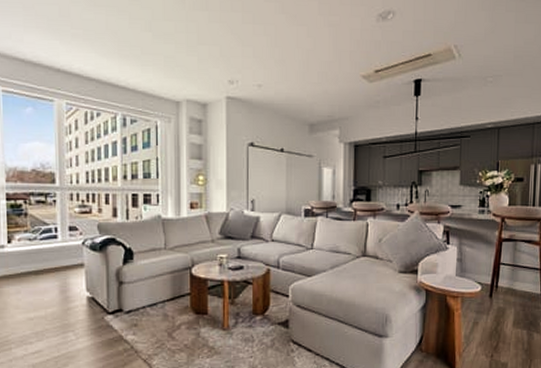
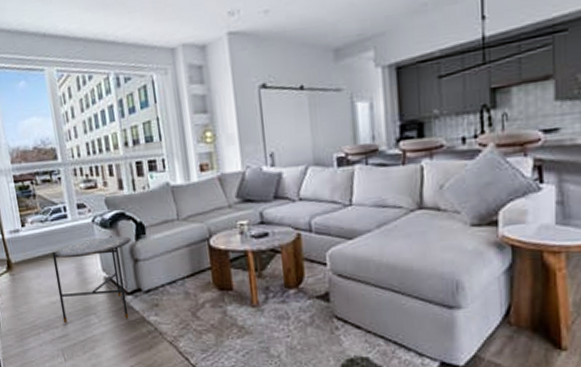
side table: none [36,257,119,339] -> present [52,235,132,323]

